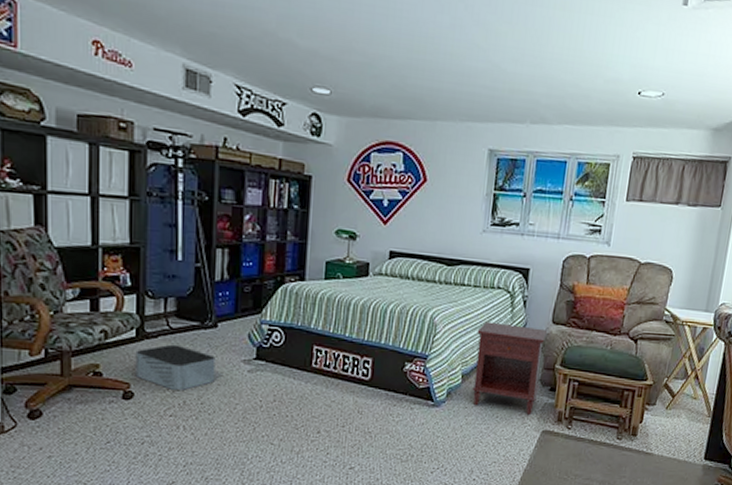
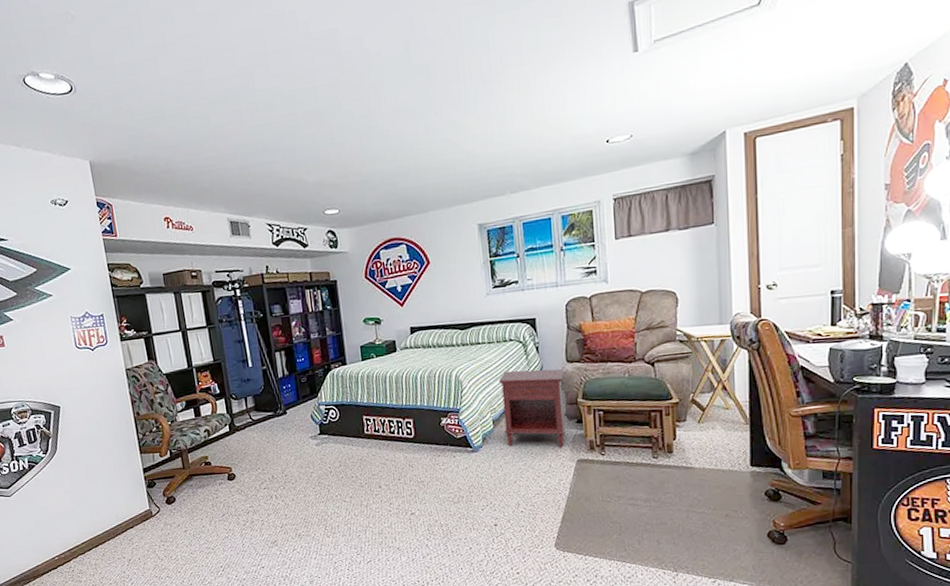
storage bin: present [135,344,216,391] -> none [231,432,292,469]

